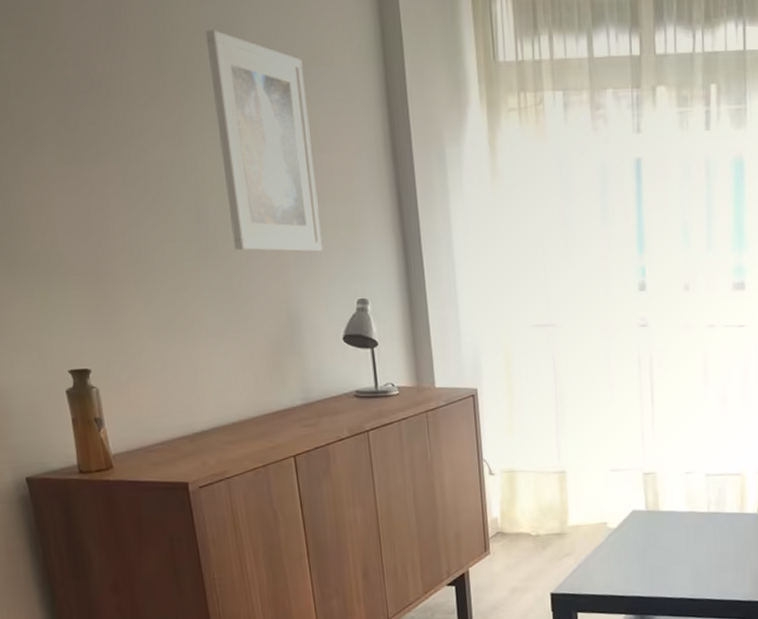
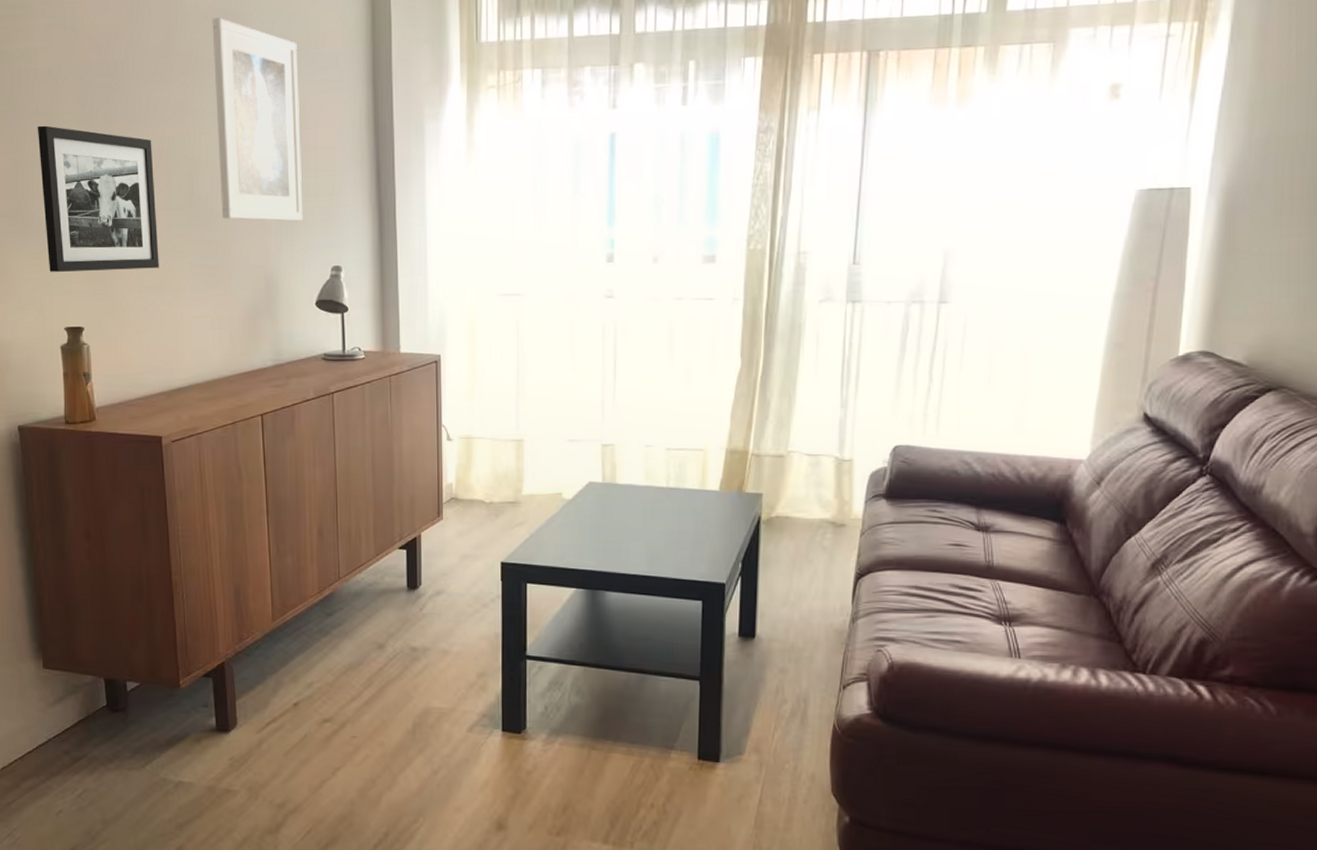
picture frame: none [15,148,170,310] -> present [37,125,159,272]

